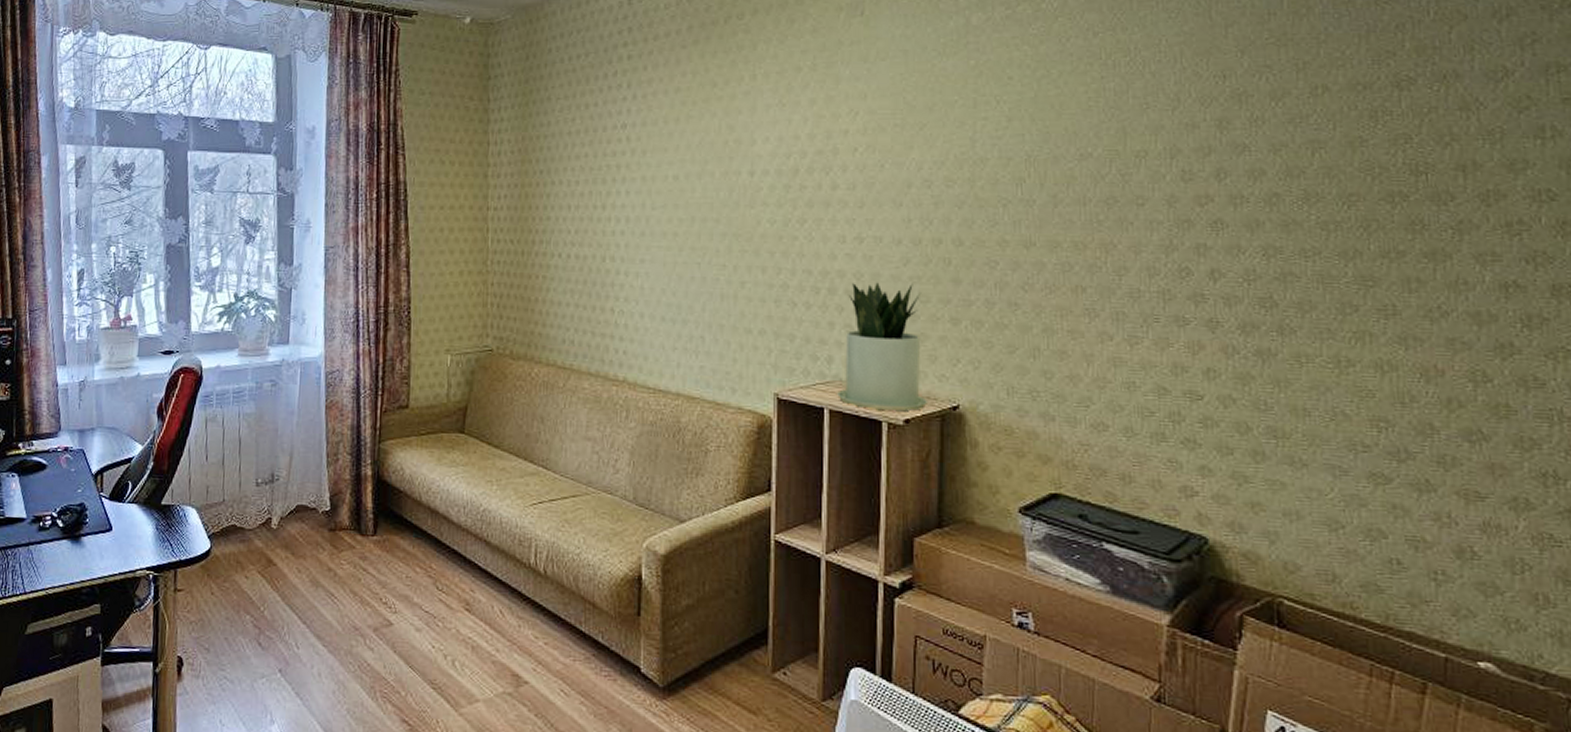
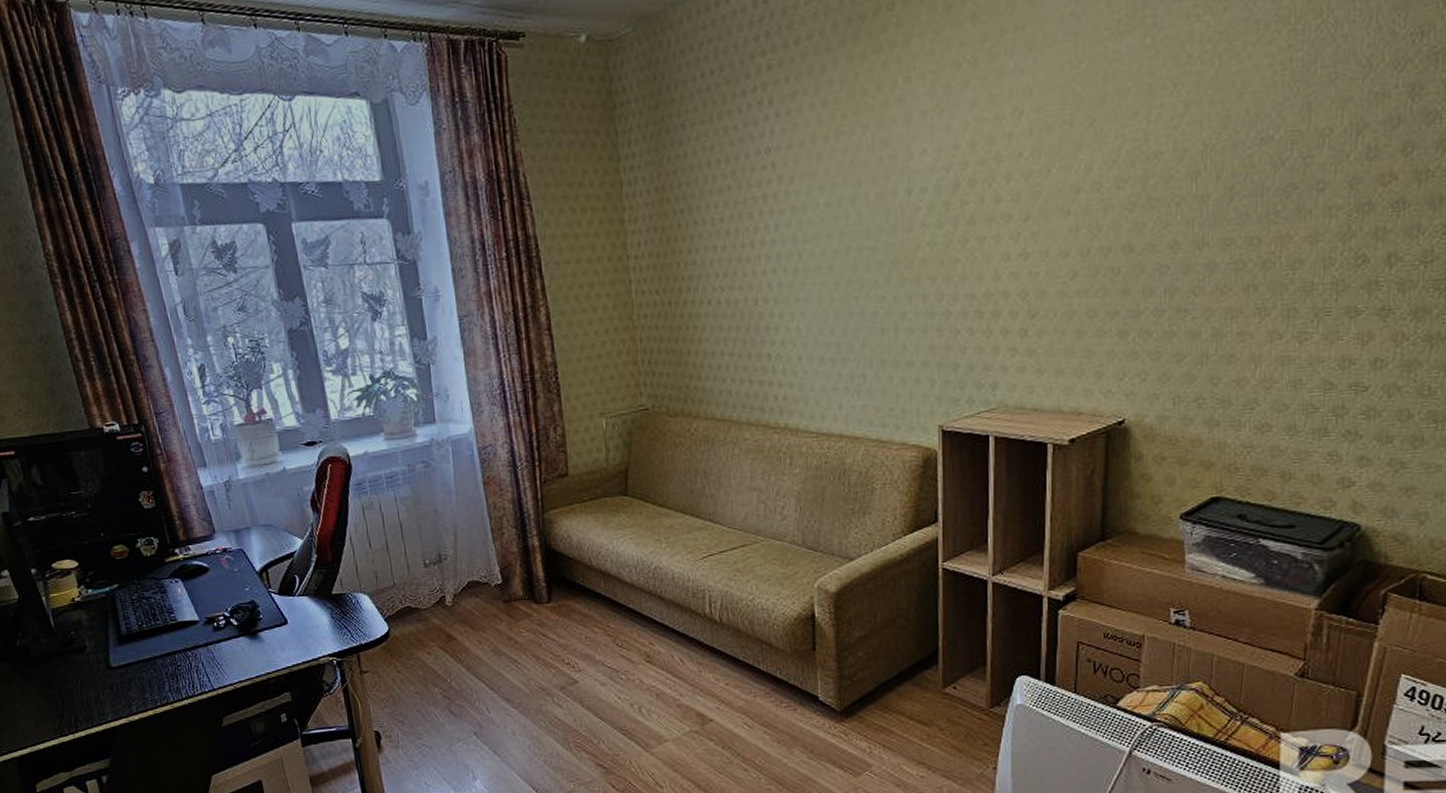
planter: present [837,282,929,412] -> none [1002,297,1094,433]

